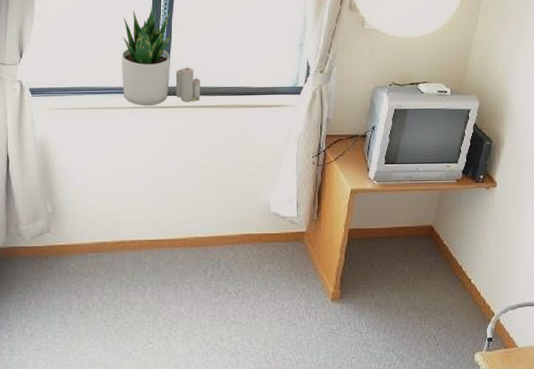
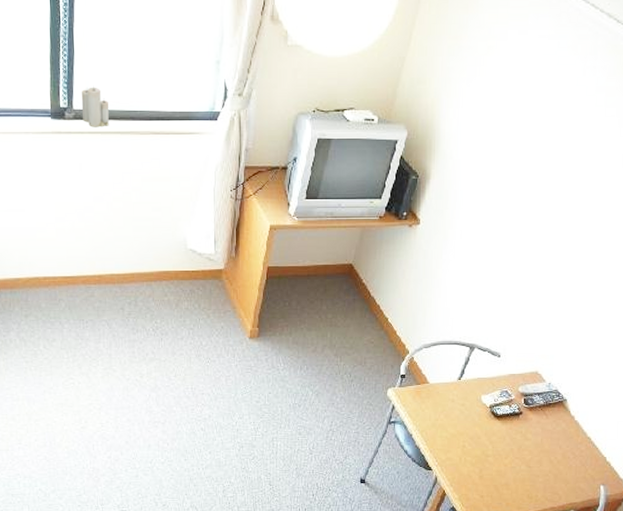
planter: present [121,10,172,107] -> none [18,17,75,132]

